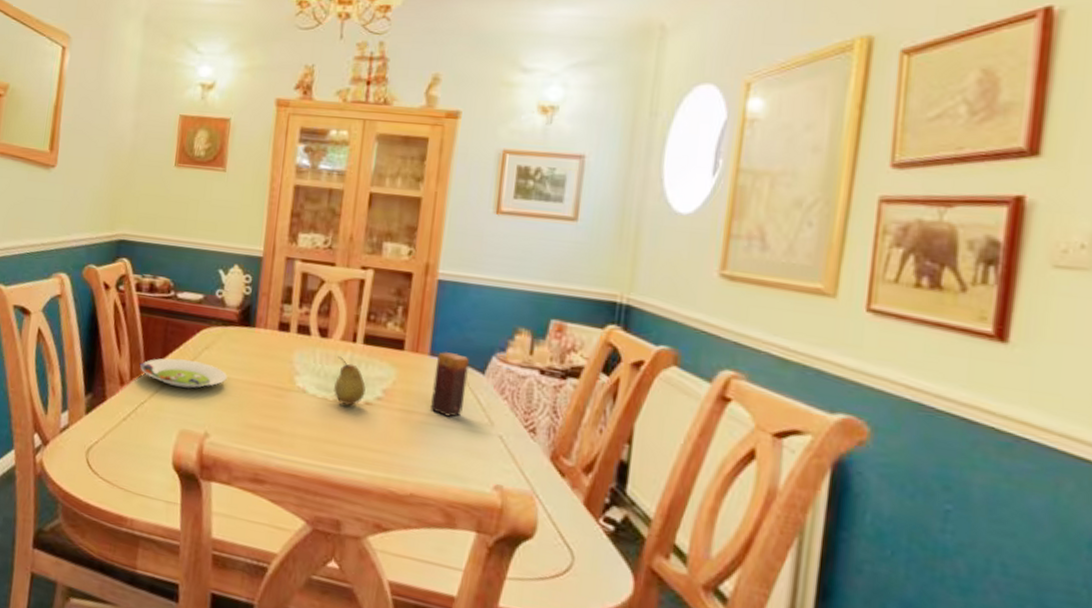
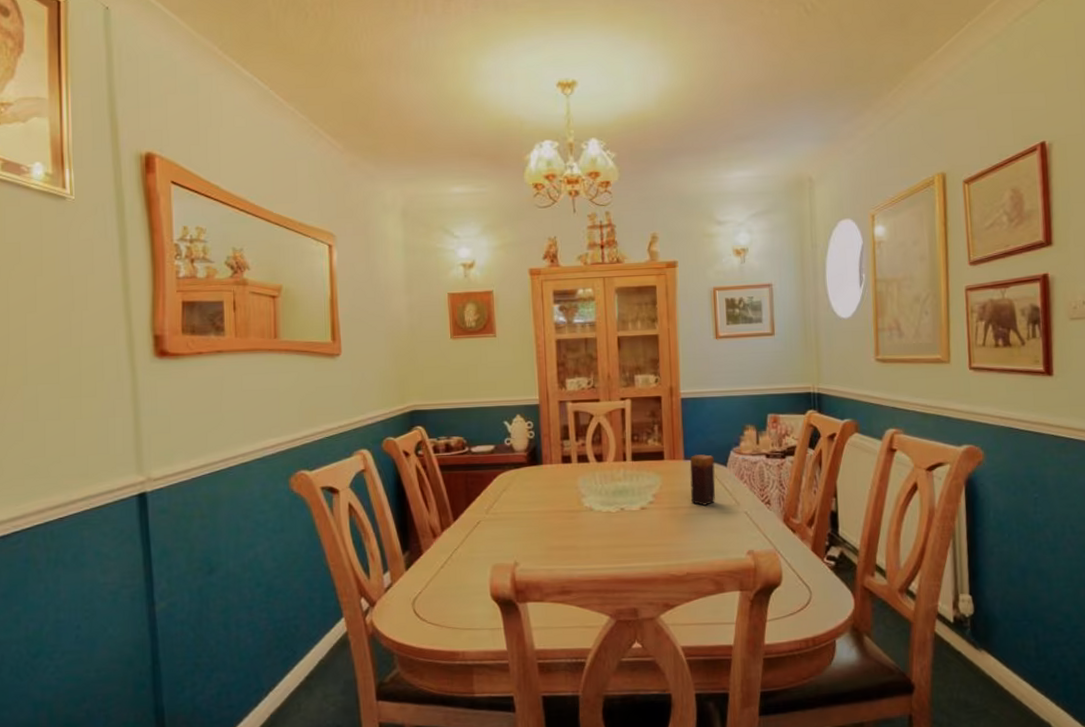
salad plate: present [139,358,227,389] -> none [447,503,526,529]
fruit: present [334,356,366,406] -> none [613,475,640,513]

